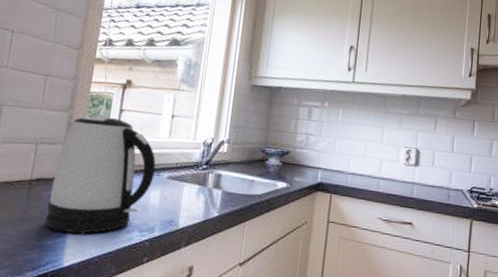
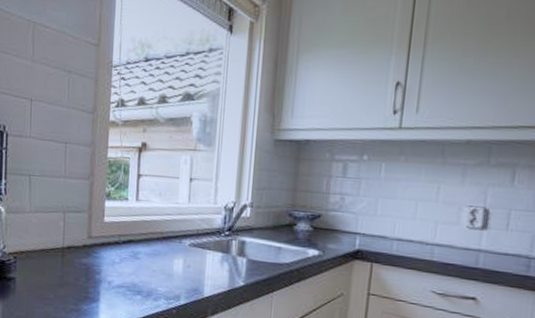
kettle: present [45,116,156,234] -> none [79,182,177,300]

